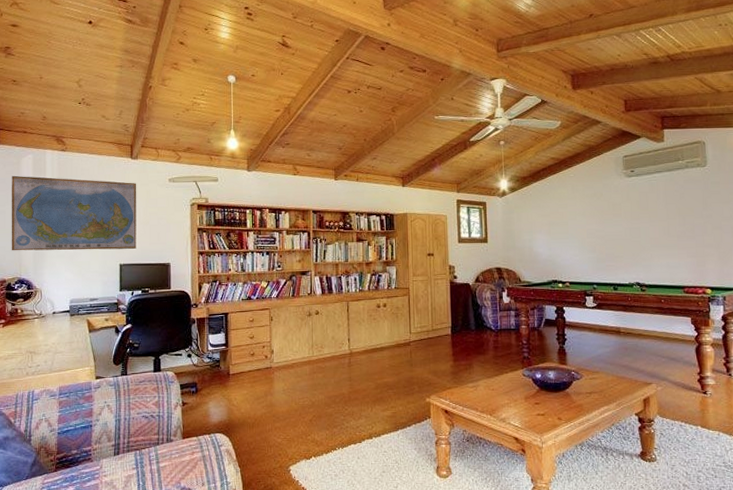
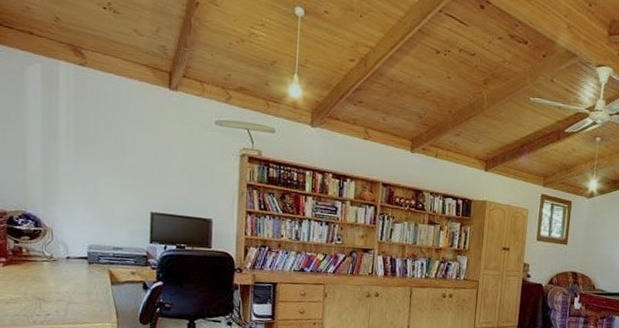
world map: present [11,175,137,251] -> none [12,85,176,197]

